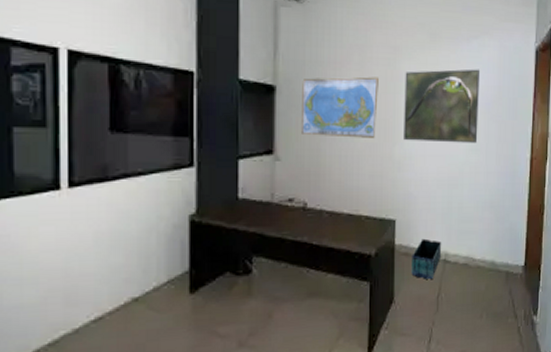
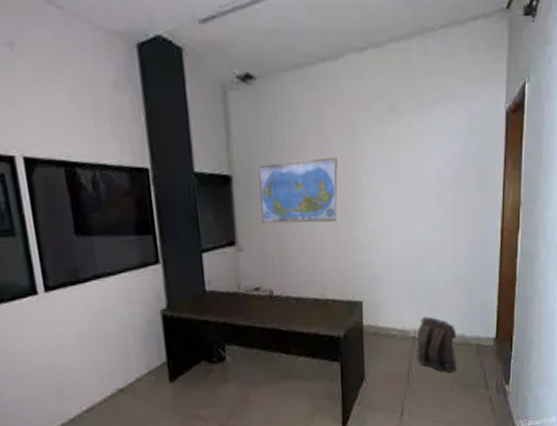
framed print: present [404,69,481,143] -> none [364,138,446,222]
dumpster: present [411,238,442,279] -> none [380,317,411,357]
backpack: none [447,240,487,300] -> present [416,316,457,373]

